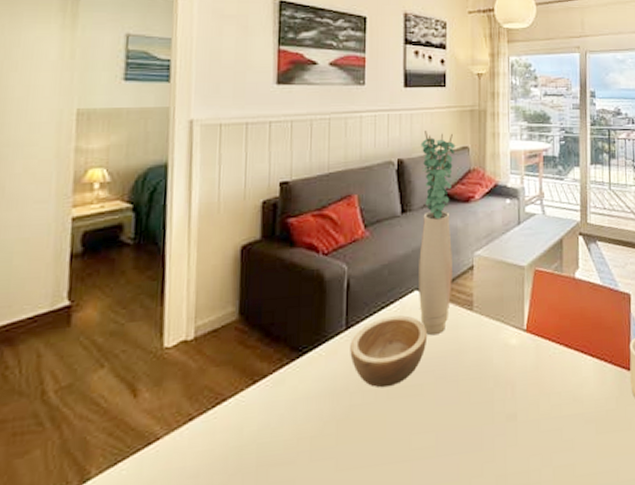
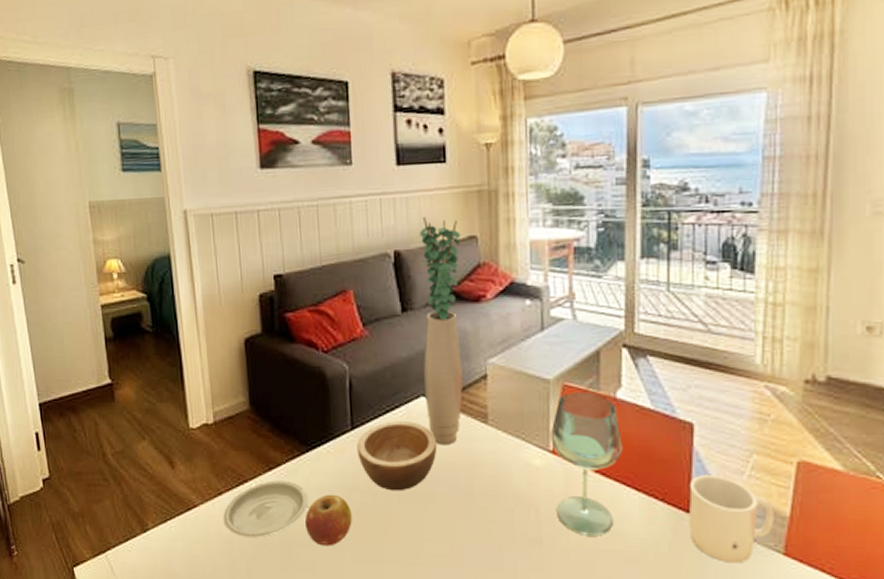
plate: none [191,392,294,466] -> present [223,480,309,538]
fruit: none [287,400,339,460] -> present [304,494,352,546]
wine glass: none [525,274,581,405] -> present [550,392,623,536]

